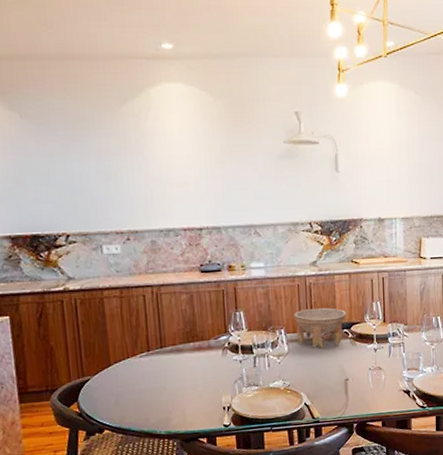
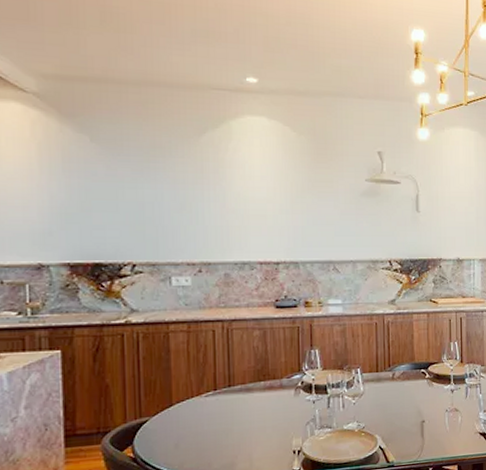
bowl: present [294,307,346,349] -> none [371,346,424,389]

